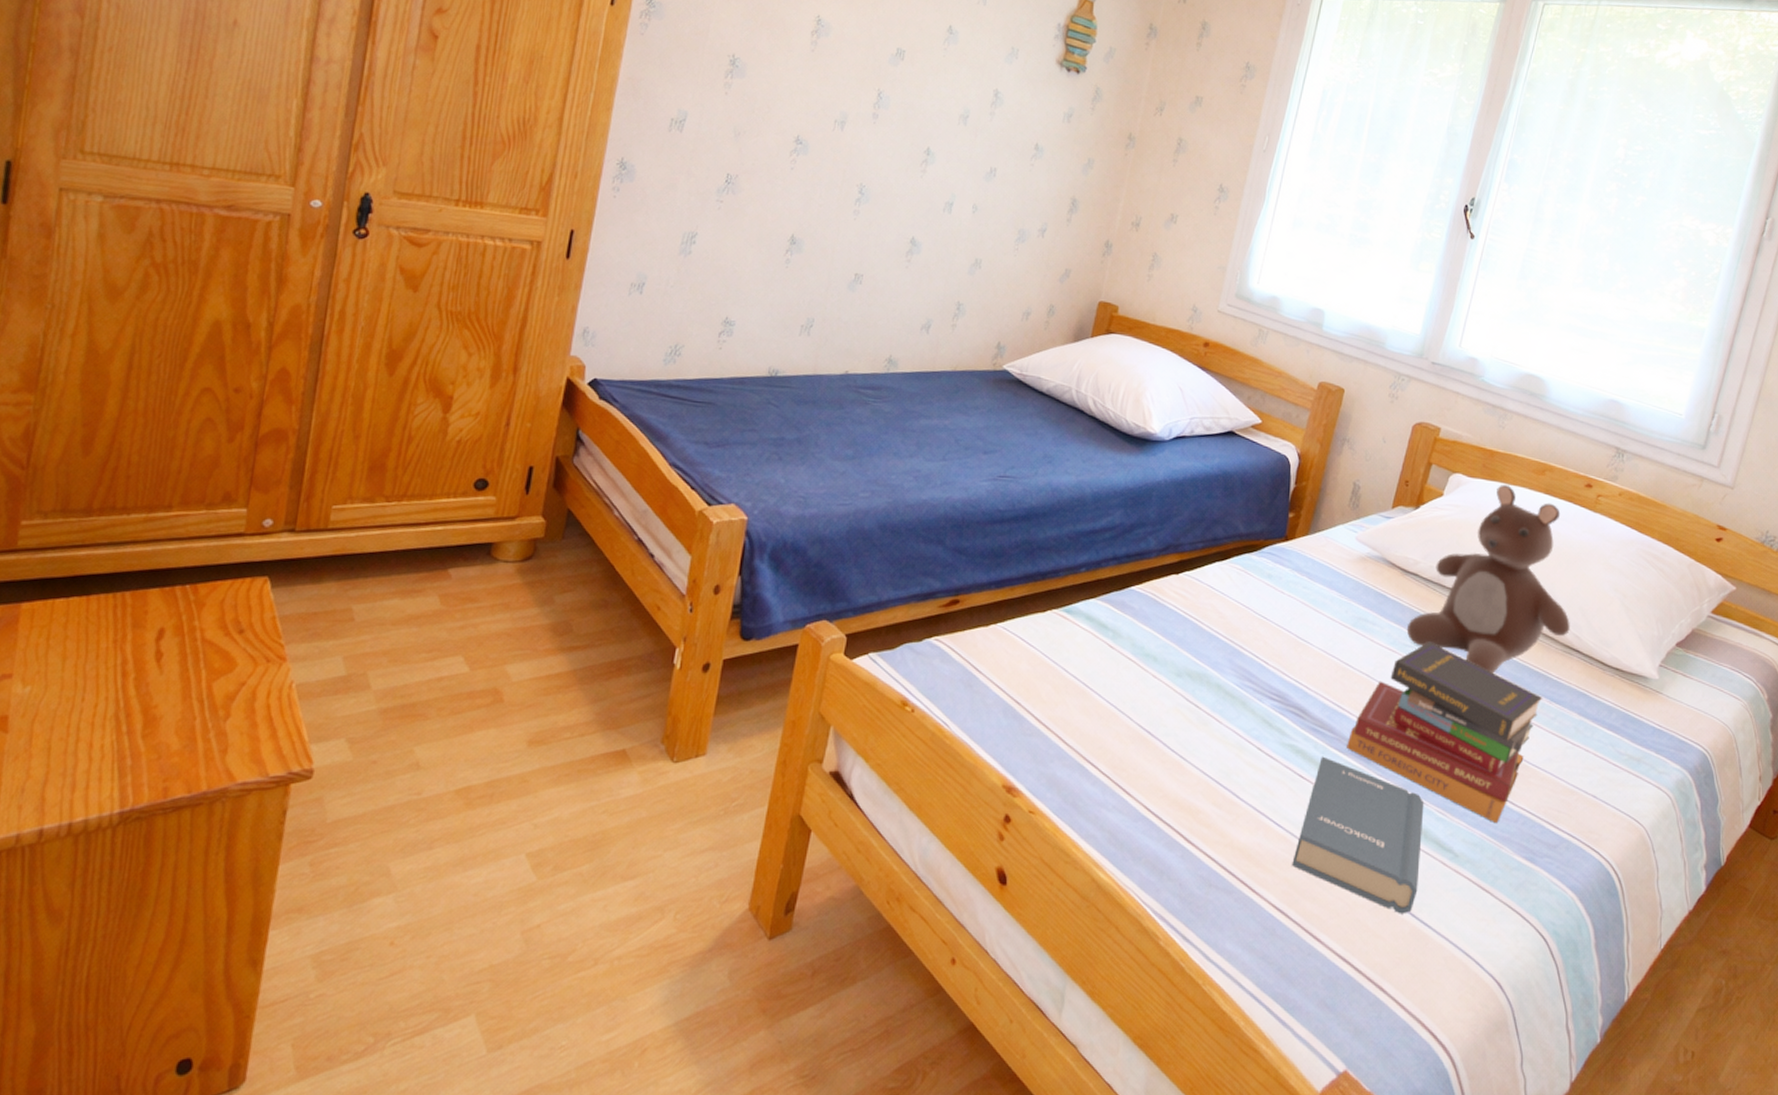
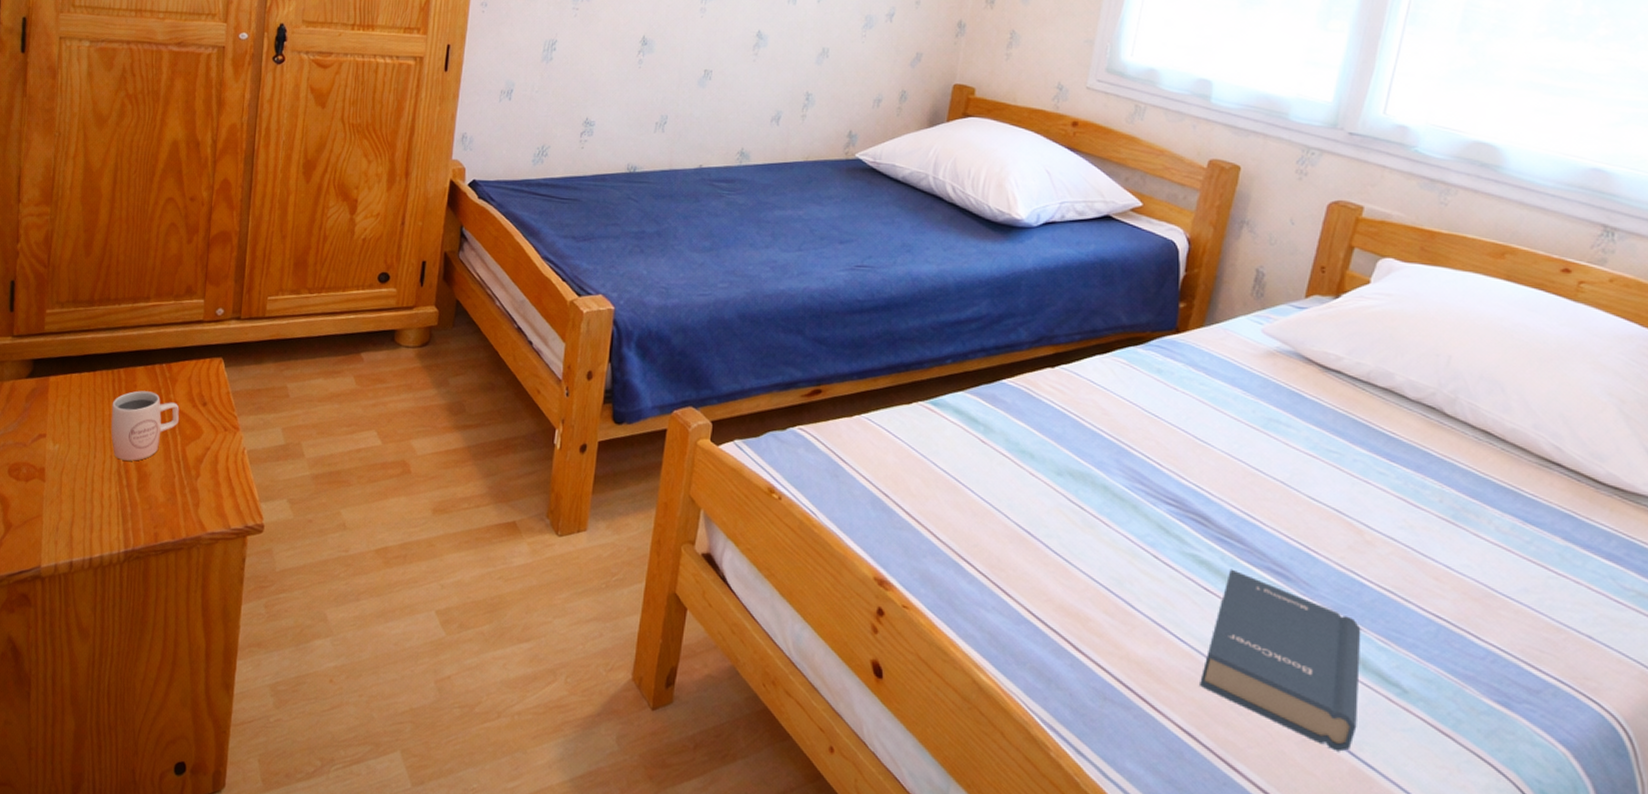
mug: none [107,617,207,703] -> present [110,390,180,461]
books: present [1347,641,1543,824] -> none [1261,447,1514,660]
teddy bear: present [1406,485,1570,674] -> none [1329,270,1547,487]

